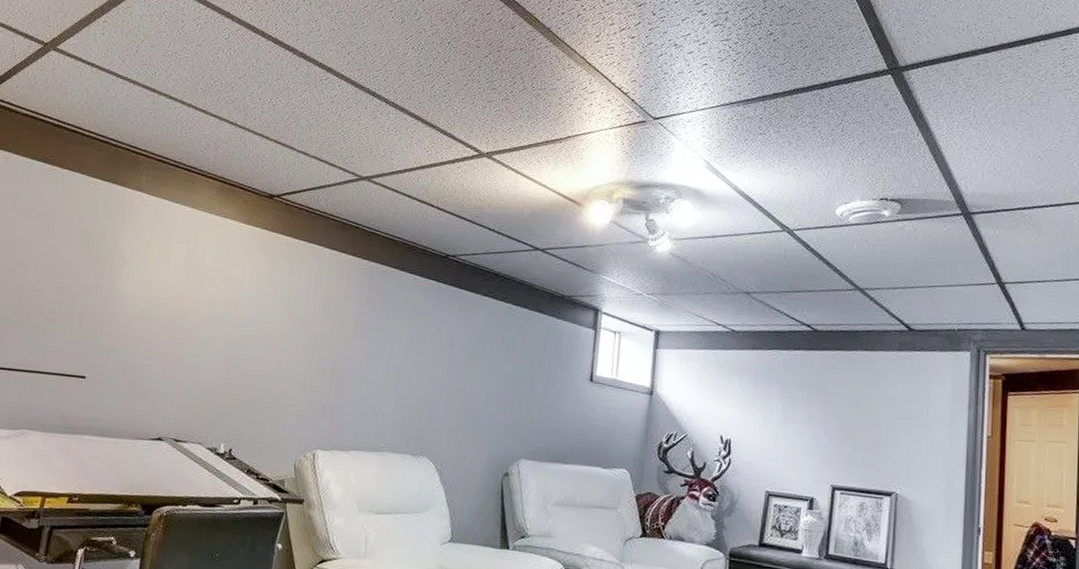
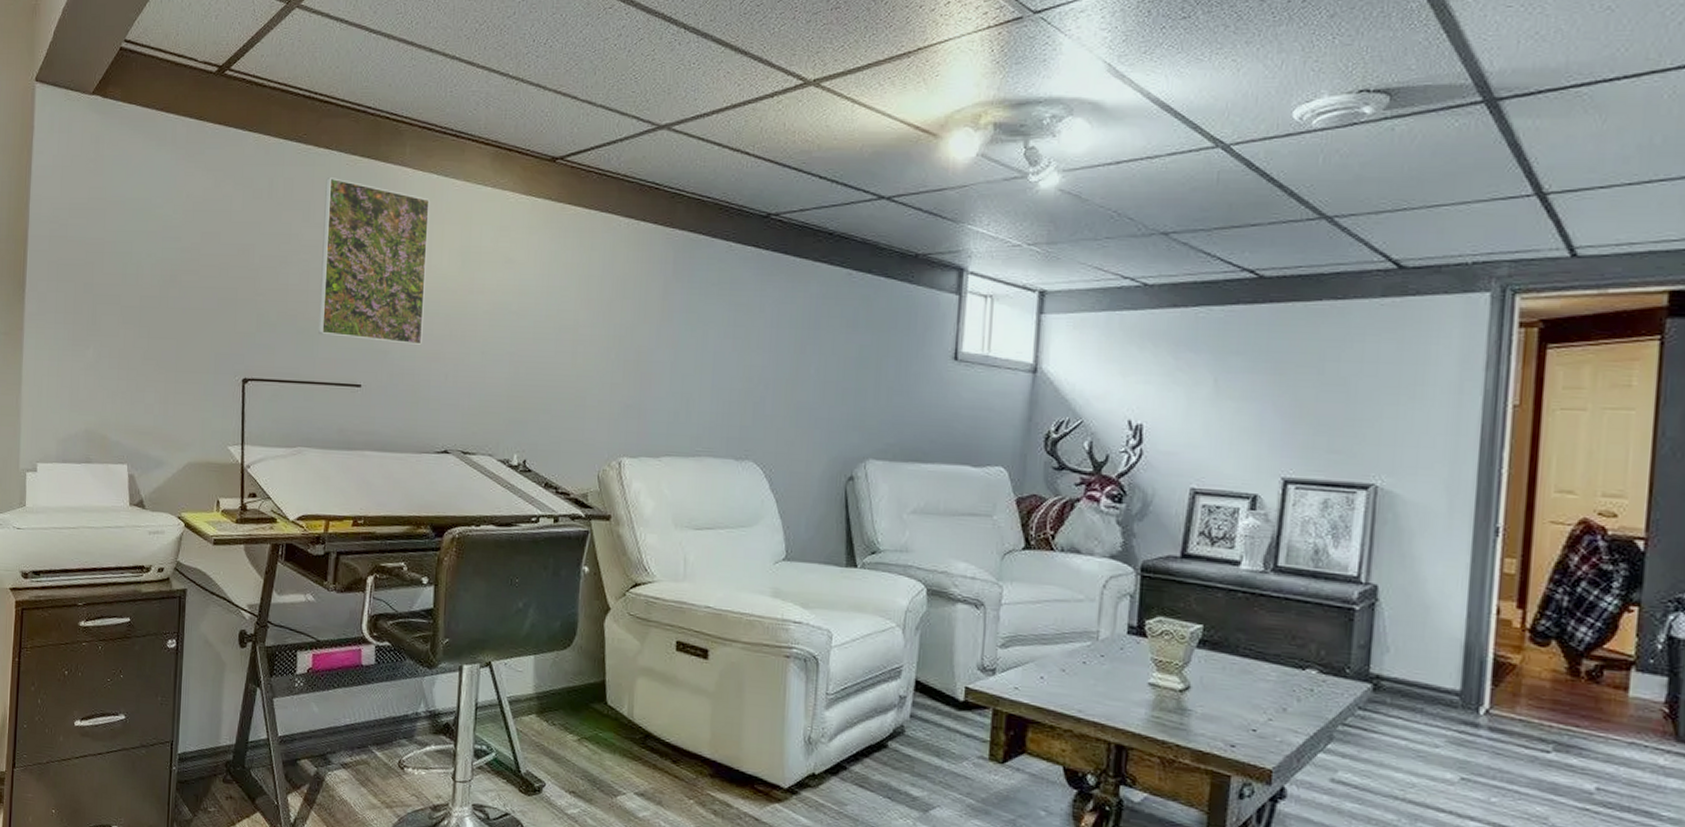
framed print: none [49,195,162,345] -> present [318,178,431,346]

